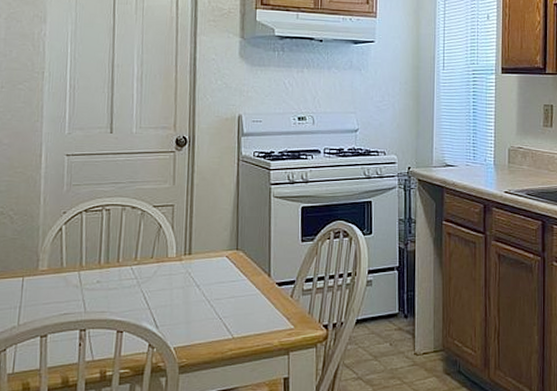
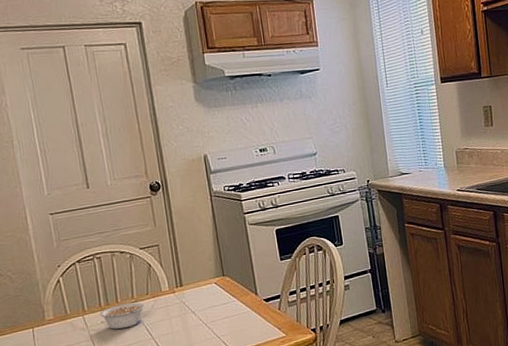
legume: none [96,265,148,293] -> present [99,302,146,330]

